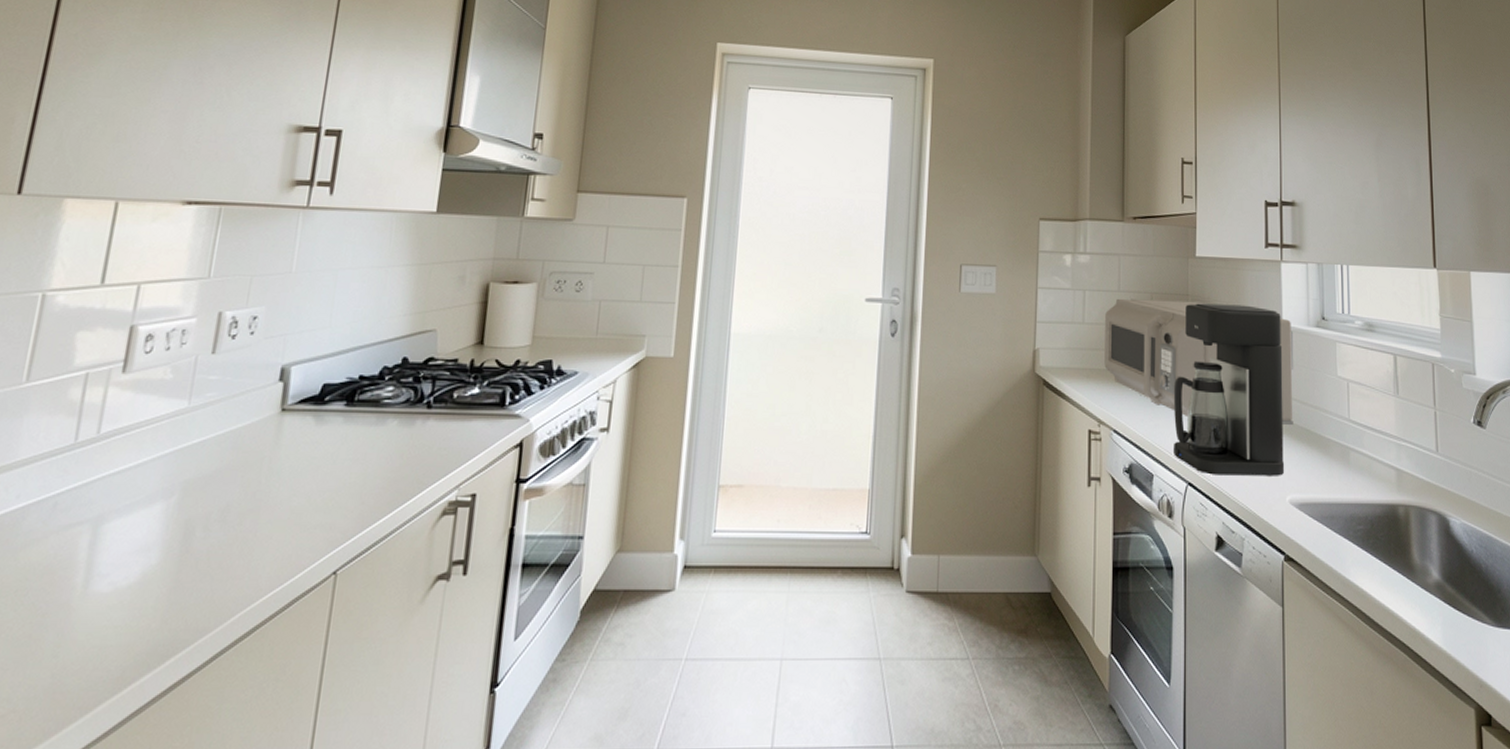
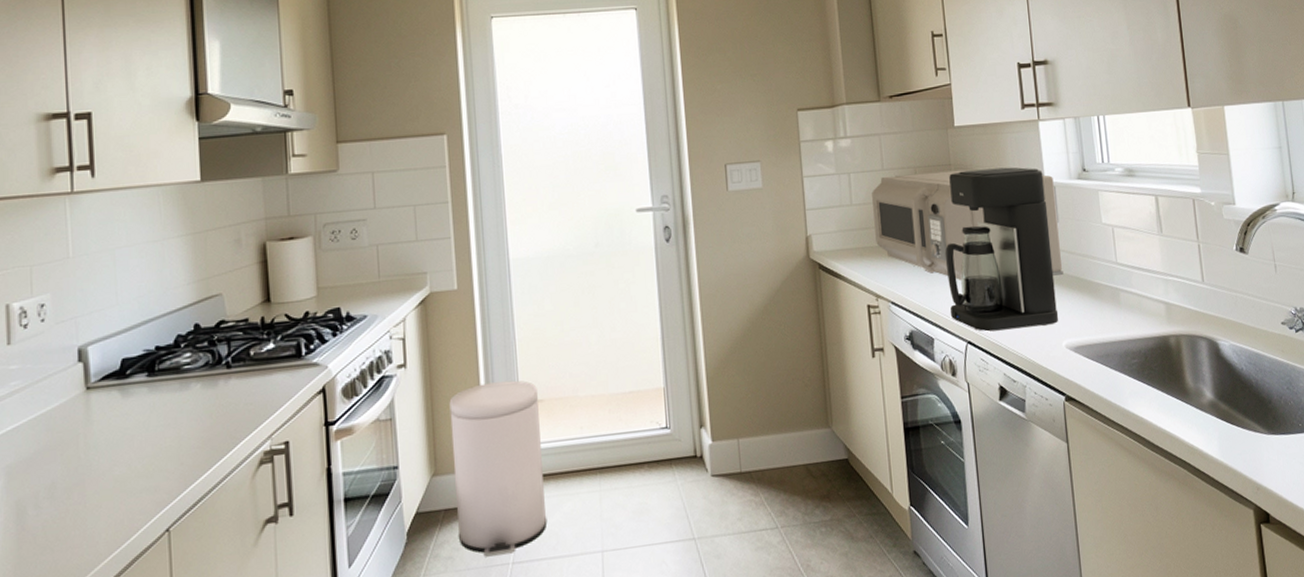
pedal bin: none [633,460,739,649] -> present [449,380,548,557]

